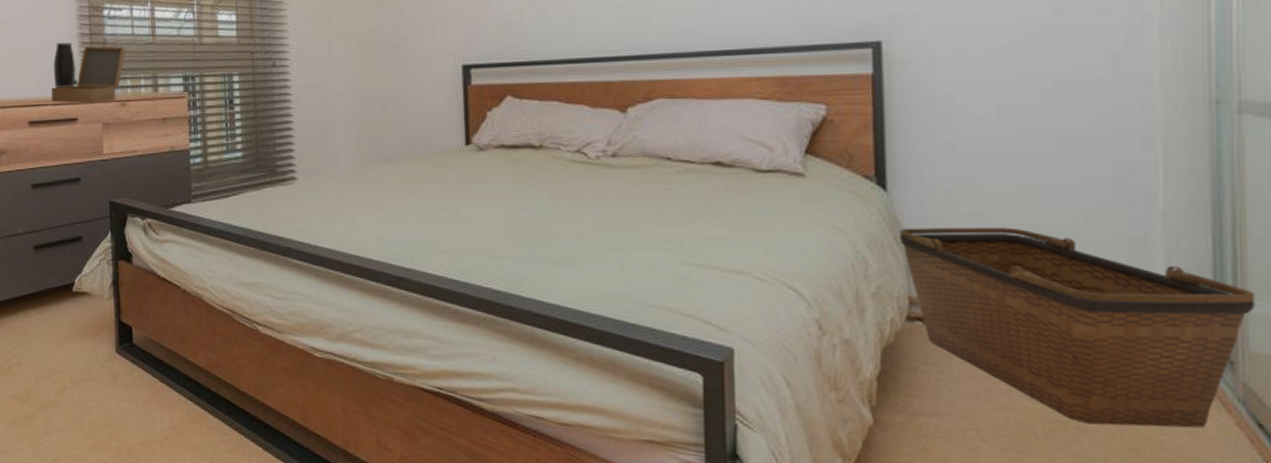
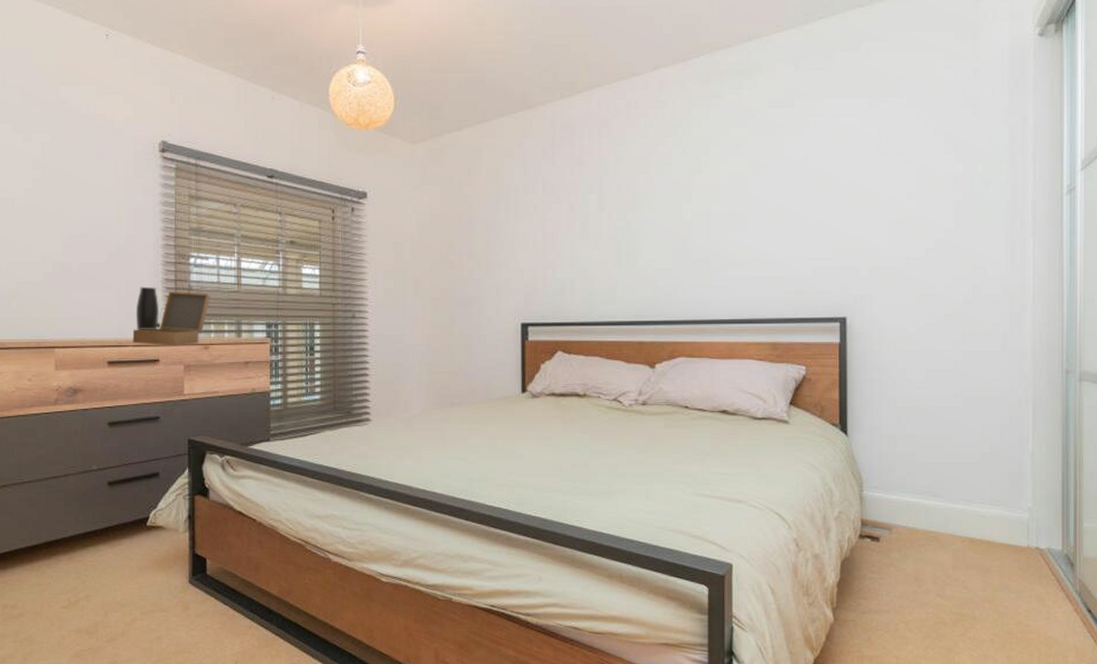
bicycle basket: present [899,228,1255,427] -> none [856,465,1087,615]

